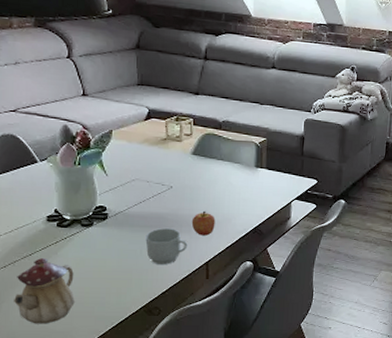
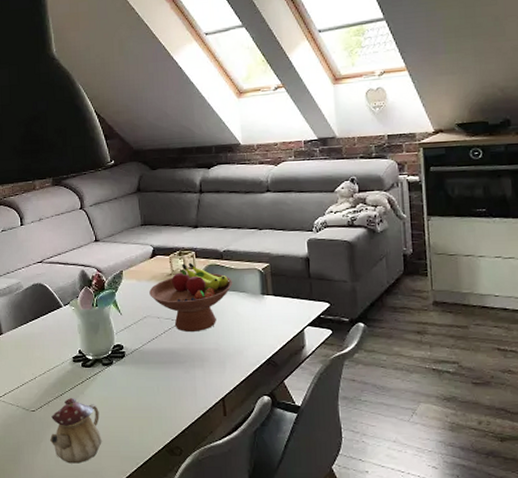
fruit bowl: none [140,128,229,198] -> present [149,262,233,332]
mug: present [145,228,188,264] -> none [161,364,202,401]
apple: present [191,210,216,236] -> none [203,343,227,370]

